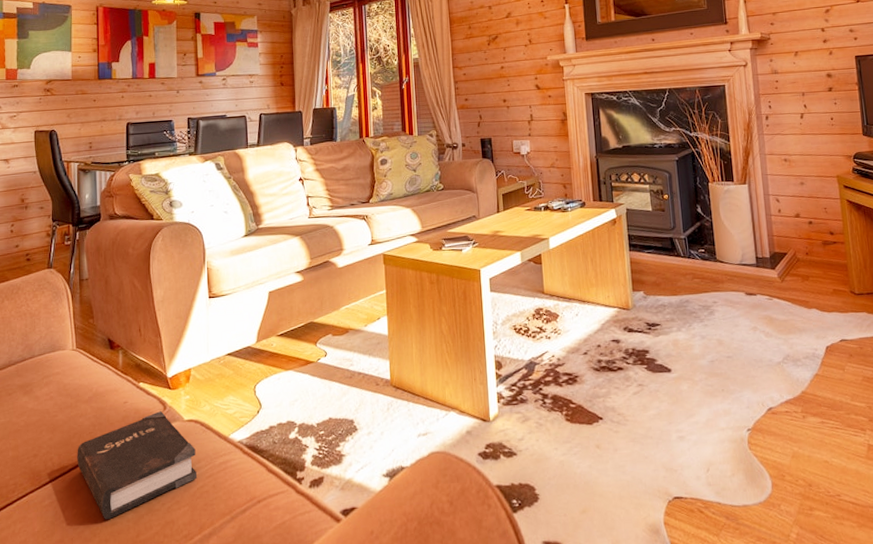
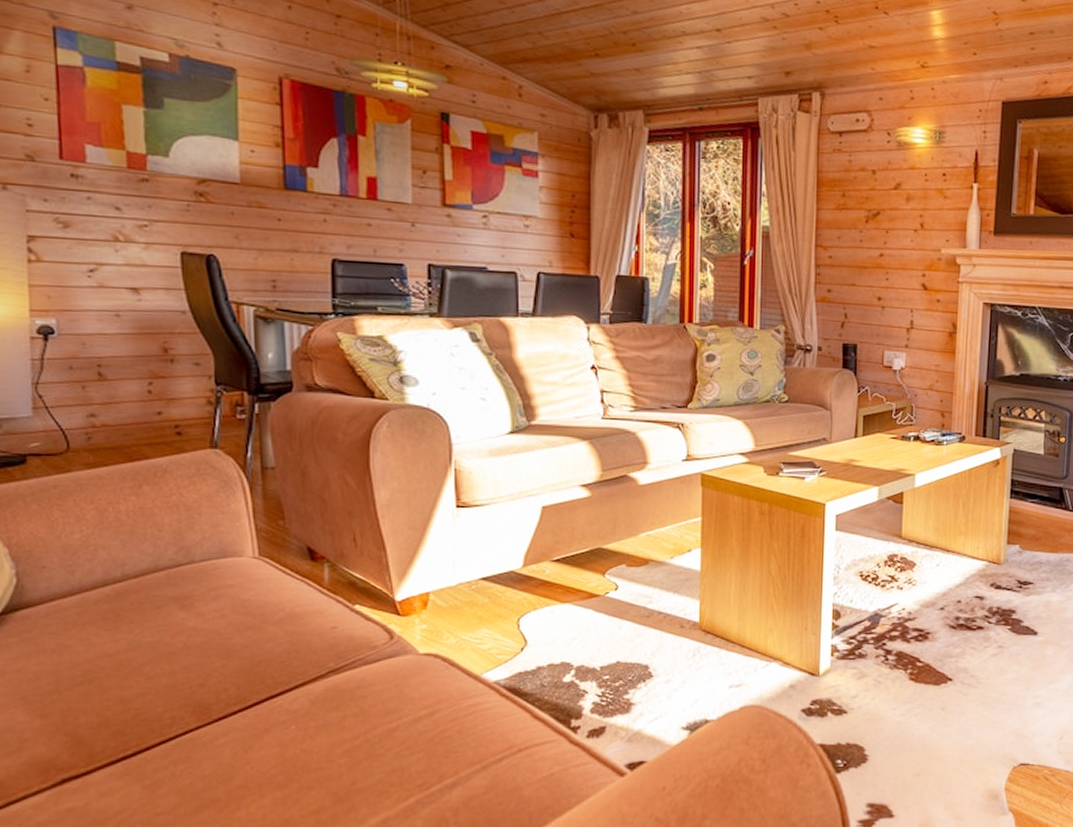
hardback book: present [77,411,198,520] -> none [264,641,437,764]

